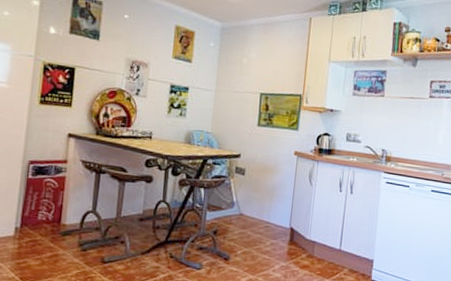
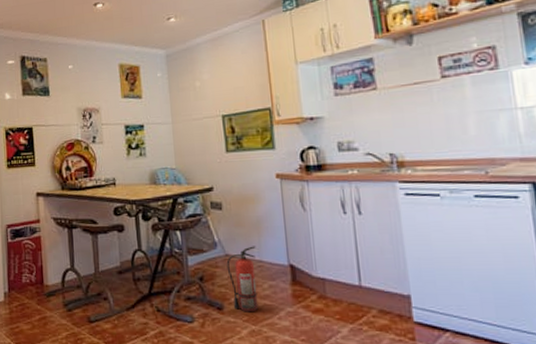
fire extinguisher: none [239,209,267,264] -> present [226,246,259,313]

